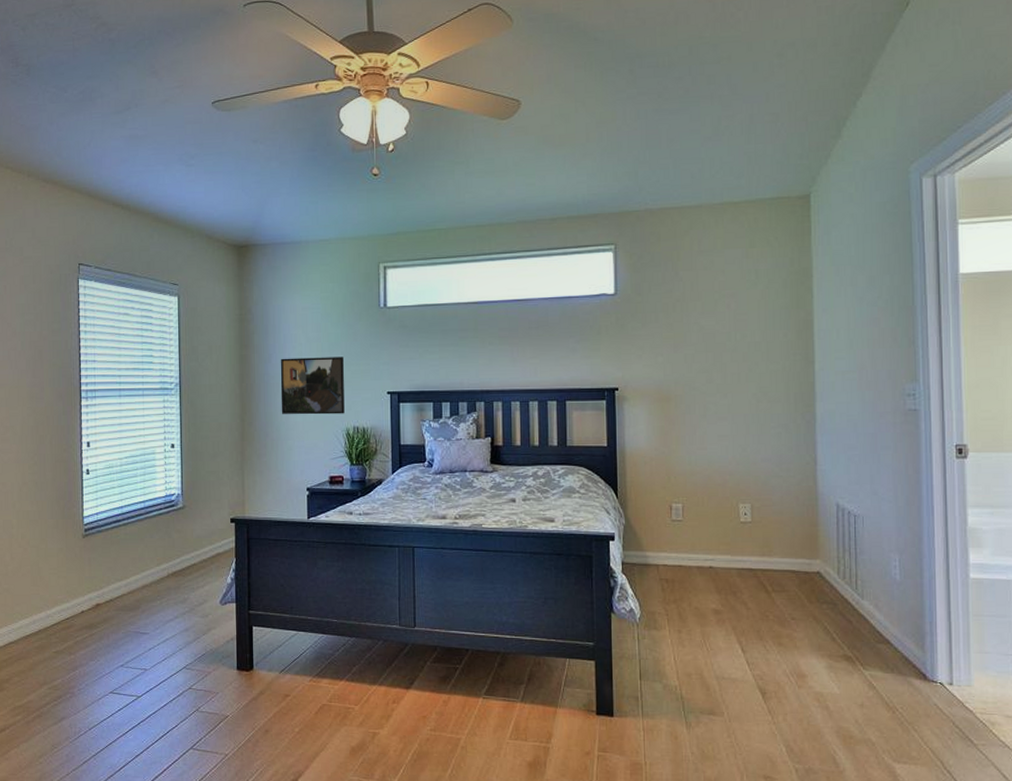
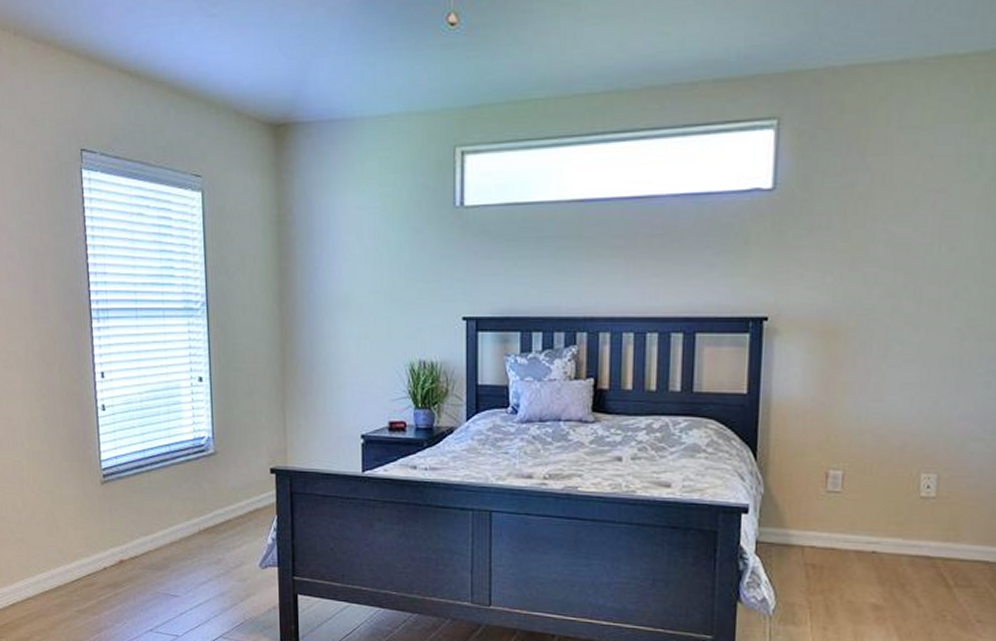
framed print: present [280,357,345,415] -> none [328,271,408,345]

